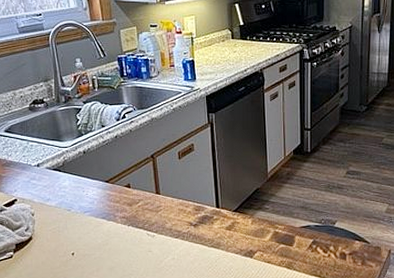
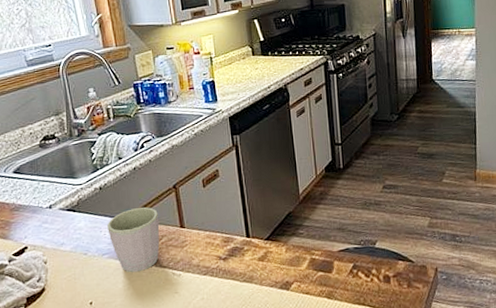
mug: none [90,172,137,231] -> present [107,206,160,273]

